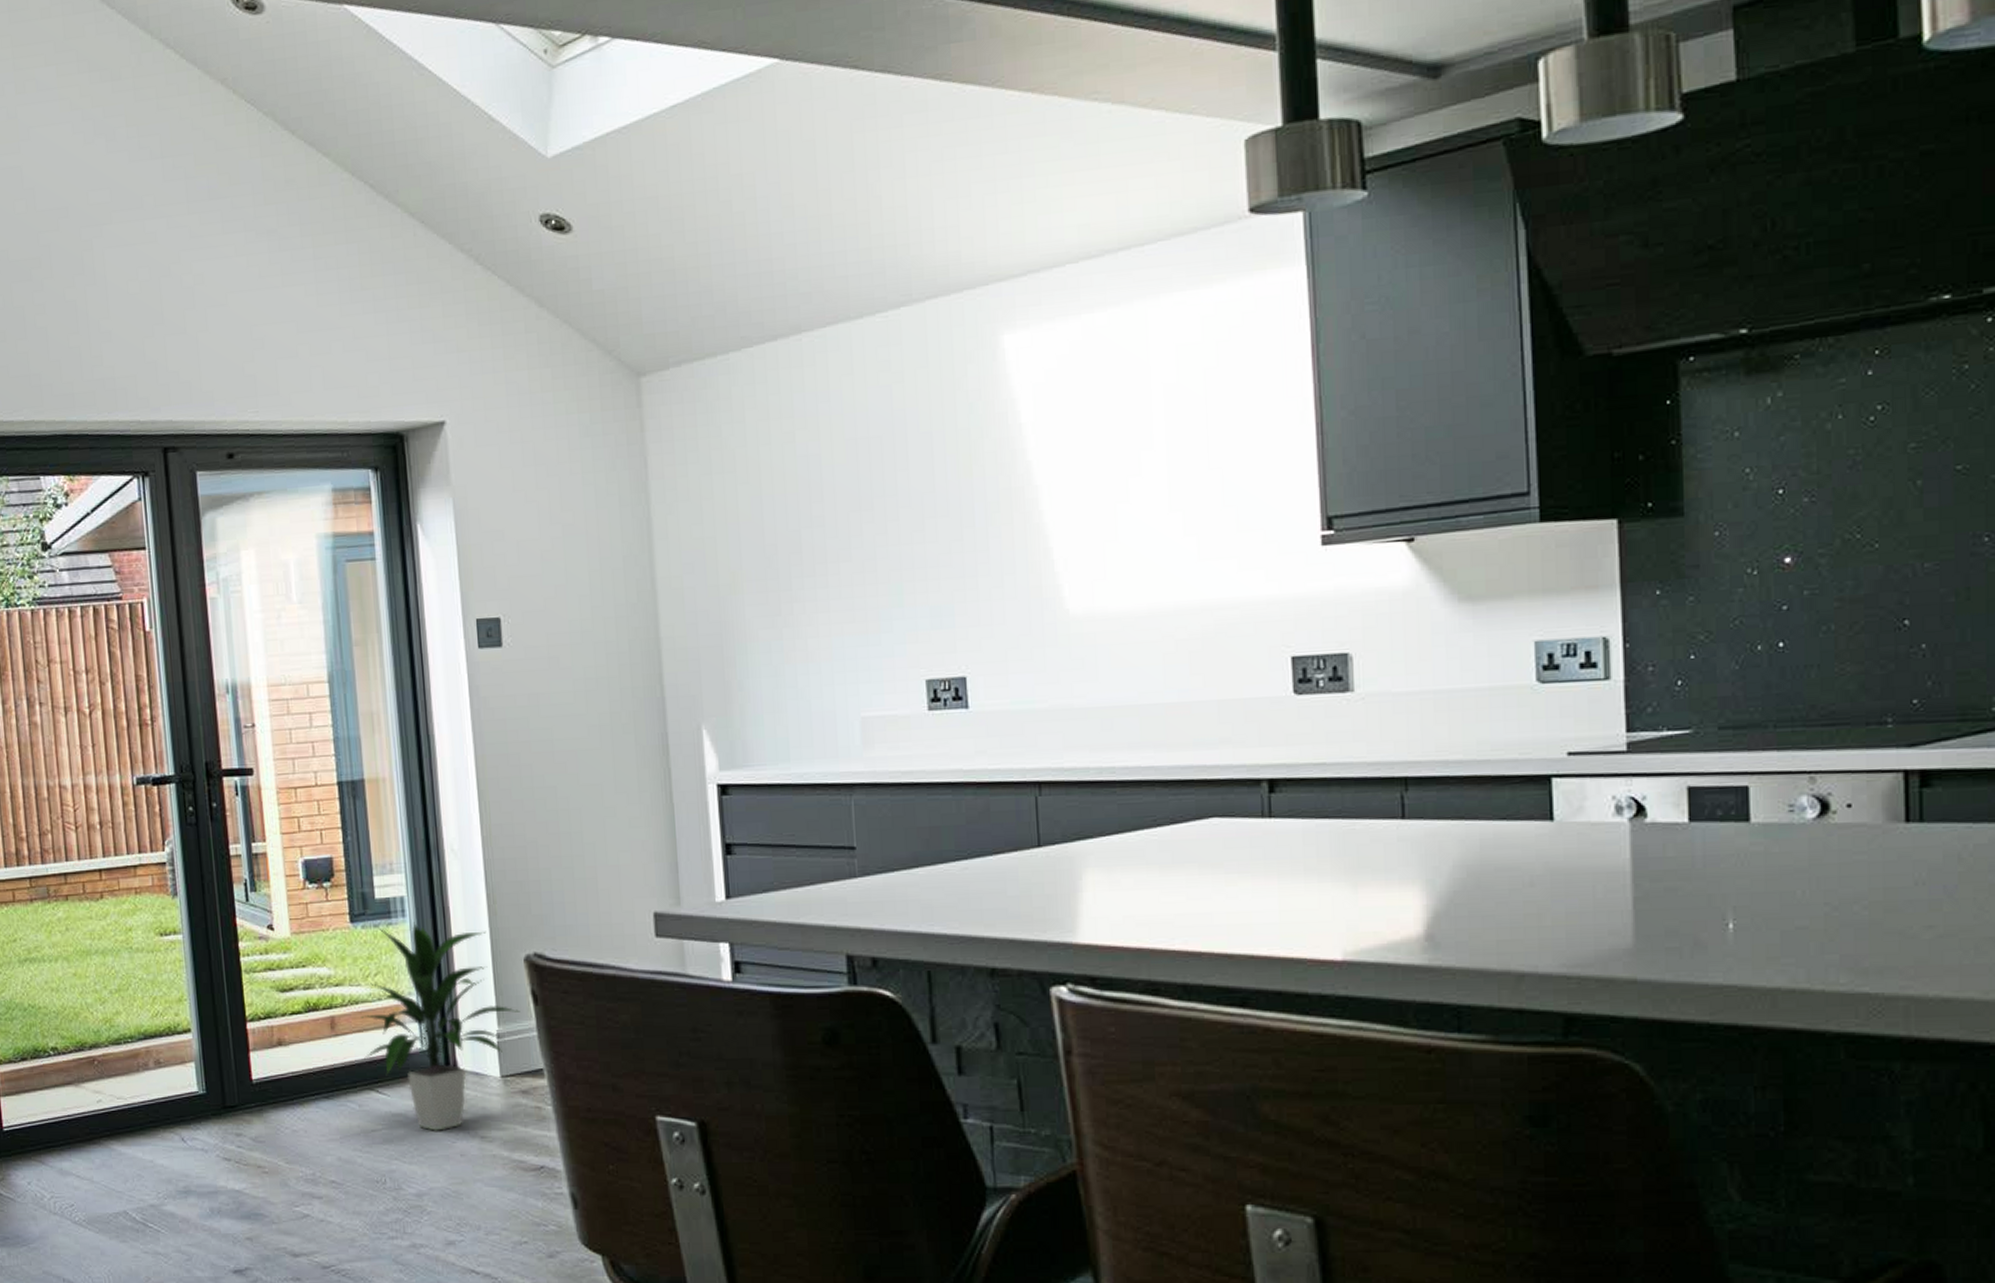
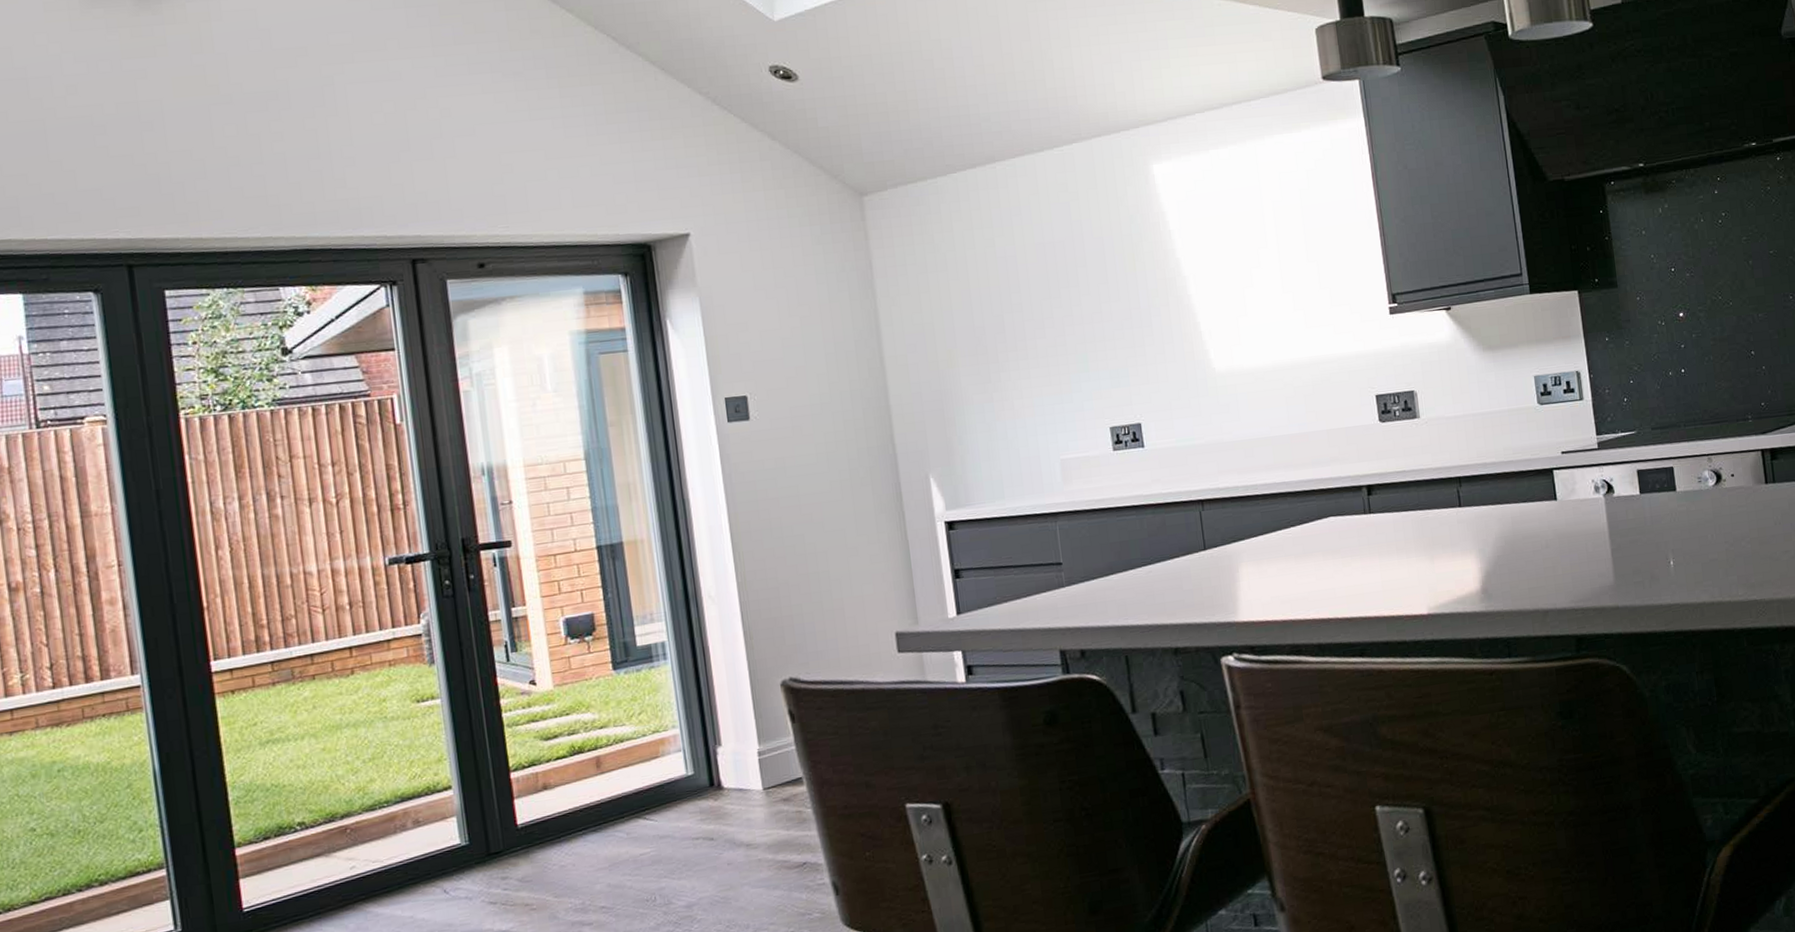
indoor plant: present [361,922,520,1131] -> none [626,663,779,847]

